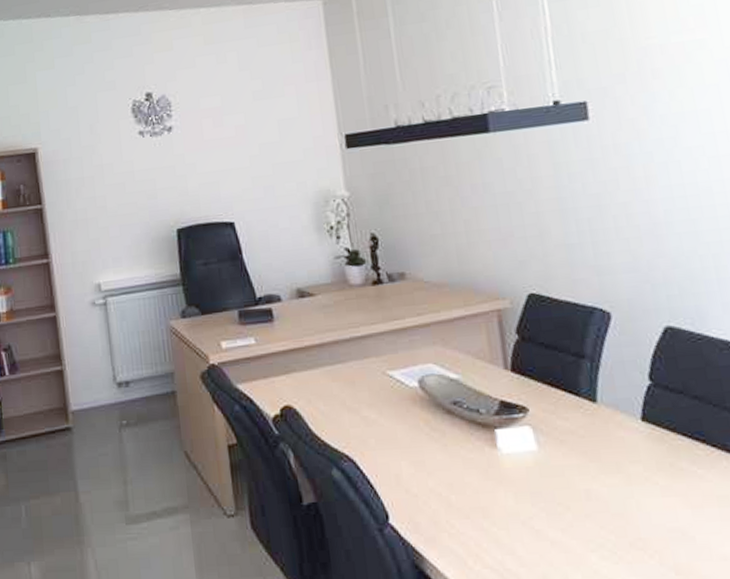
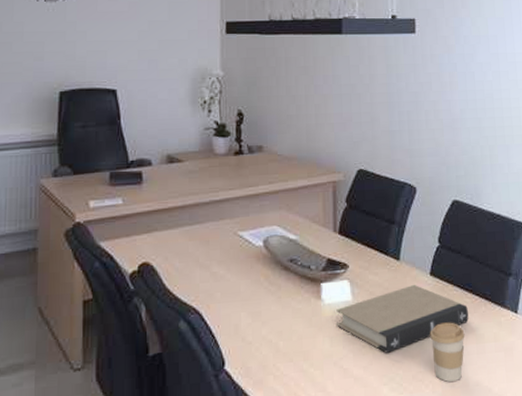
book: none [518,432,704,514] -> present [336,285,469,353]
coffee cup: none [648,479,702,554] -> present [430,322,465,382]

